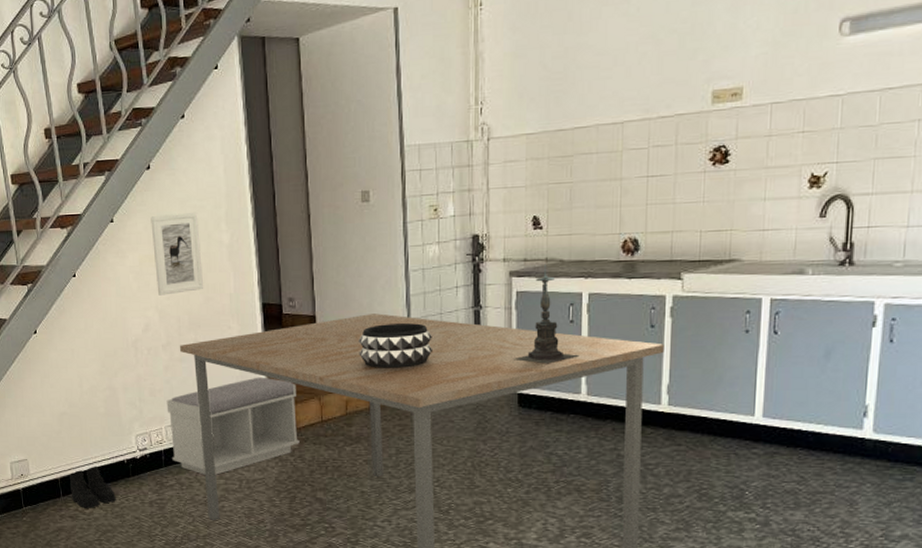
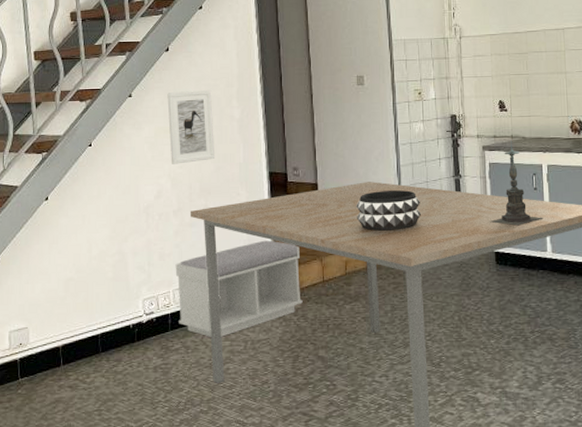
boots: present [70,465,116,508] -> none [72,332,119,377]

